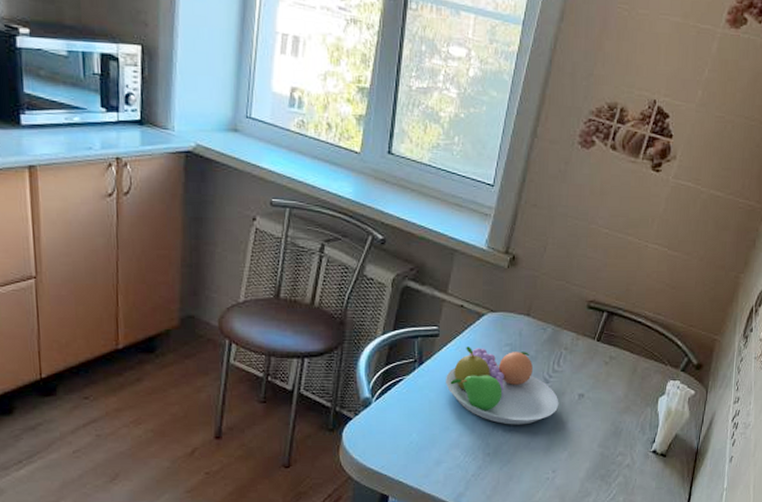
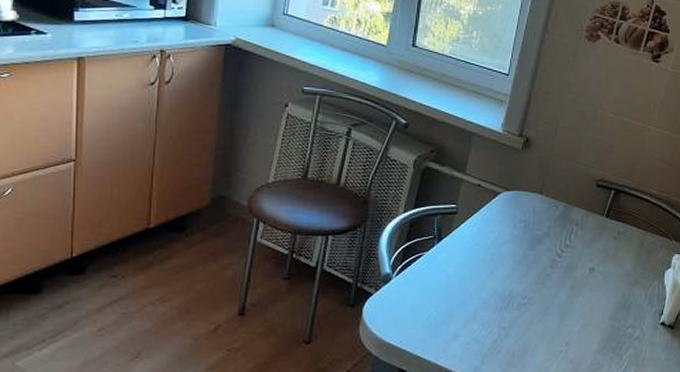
fruit bowl: present [446,346,559,425] -> none [463,223,571,299]

